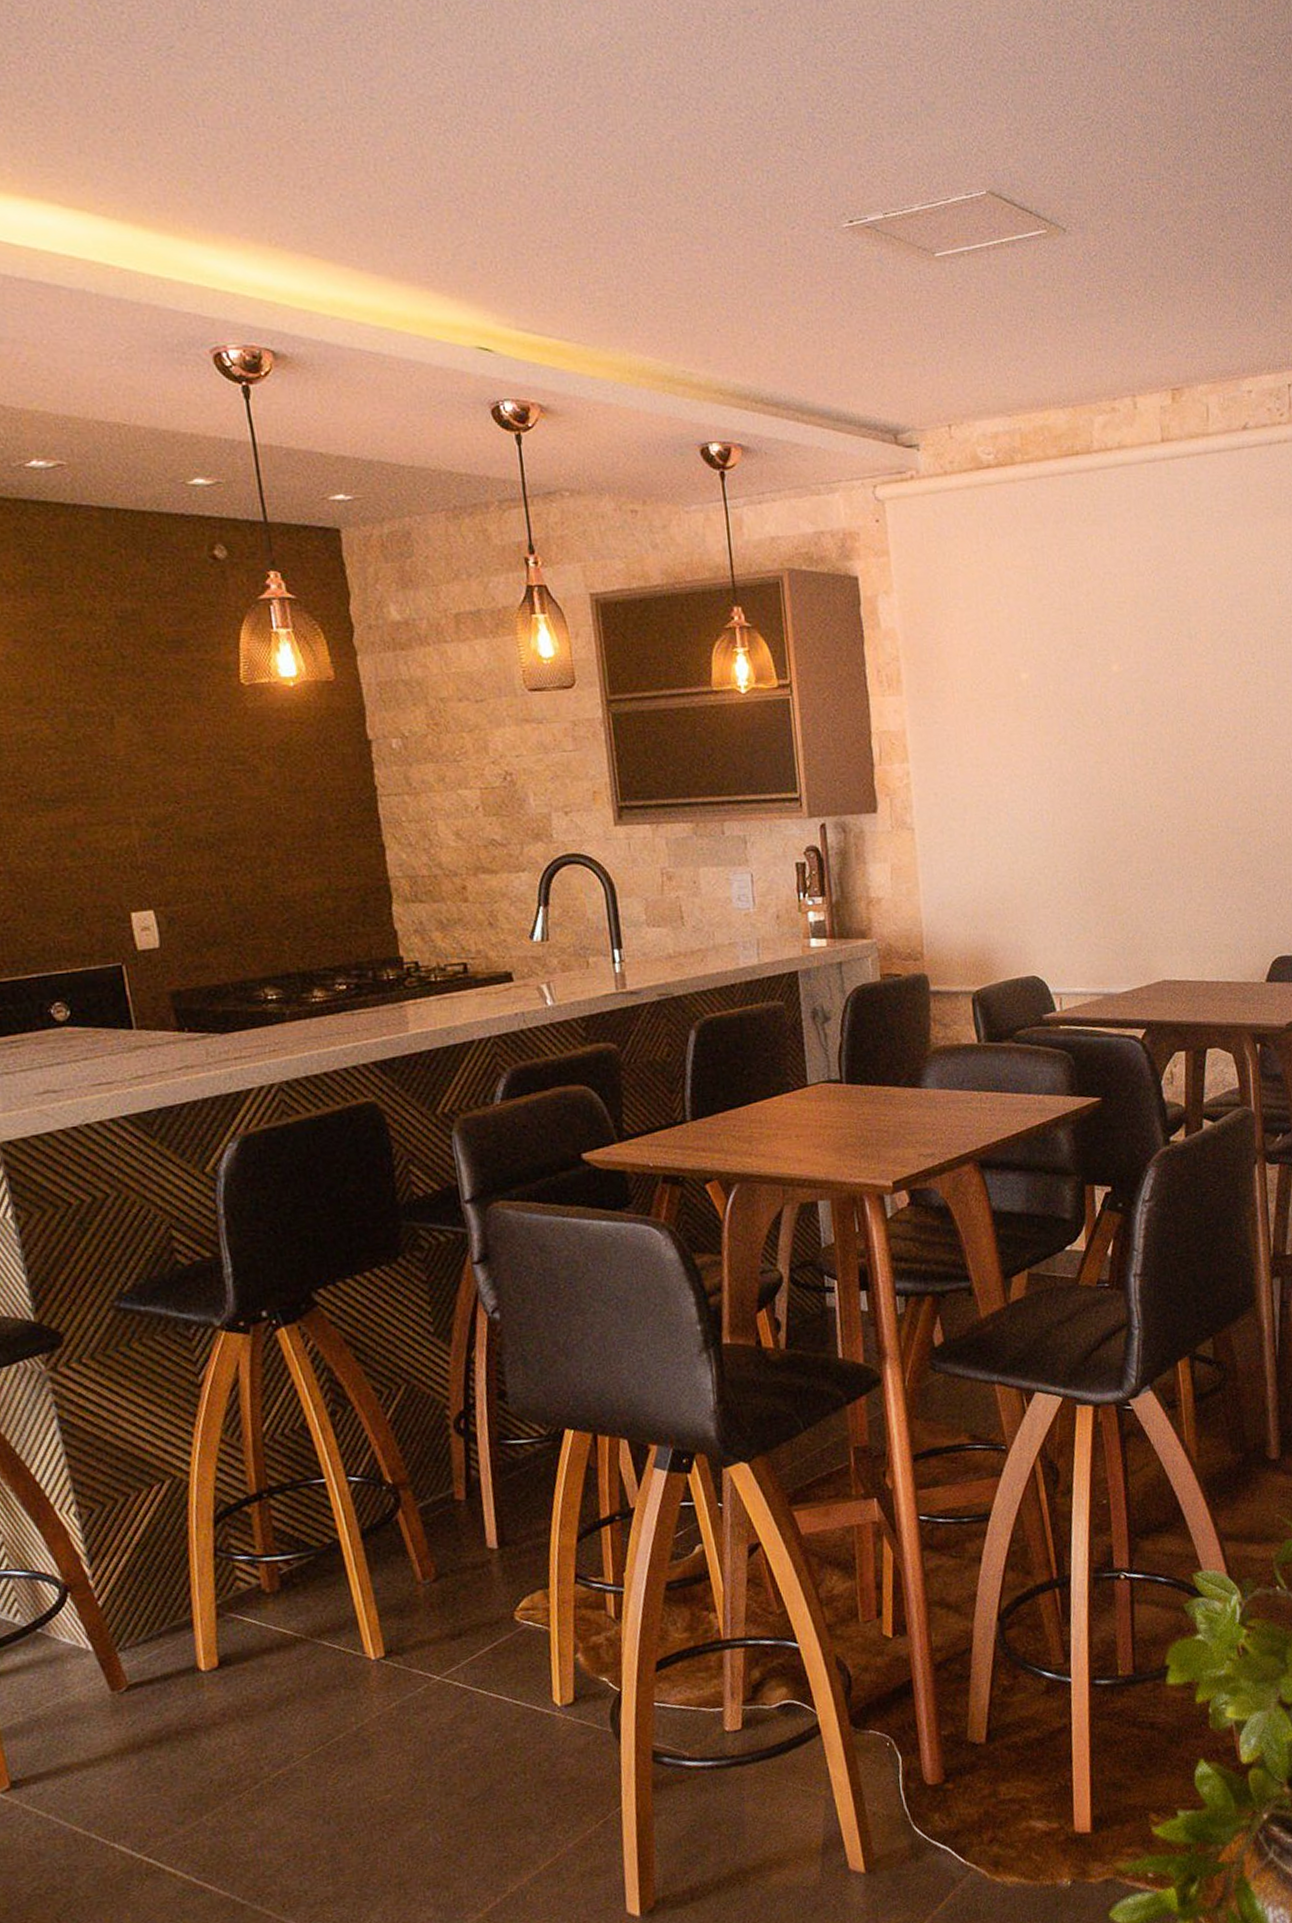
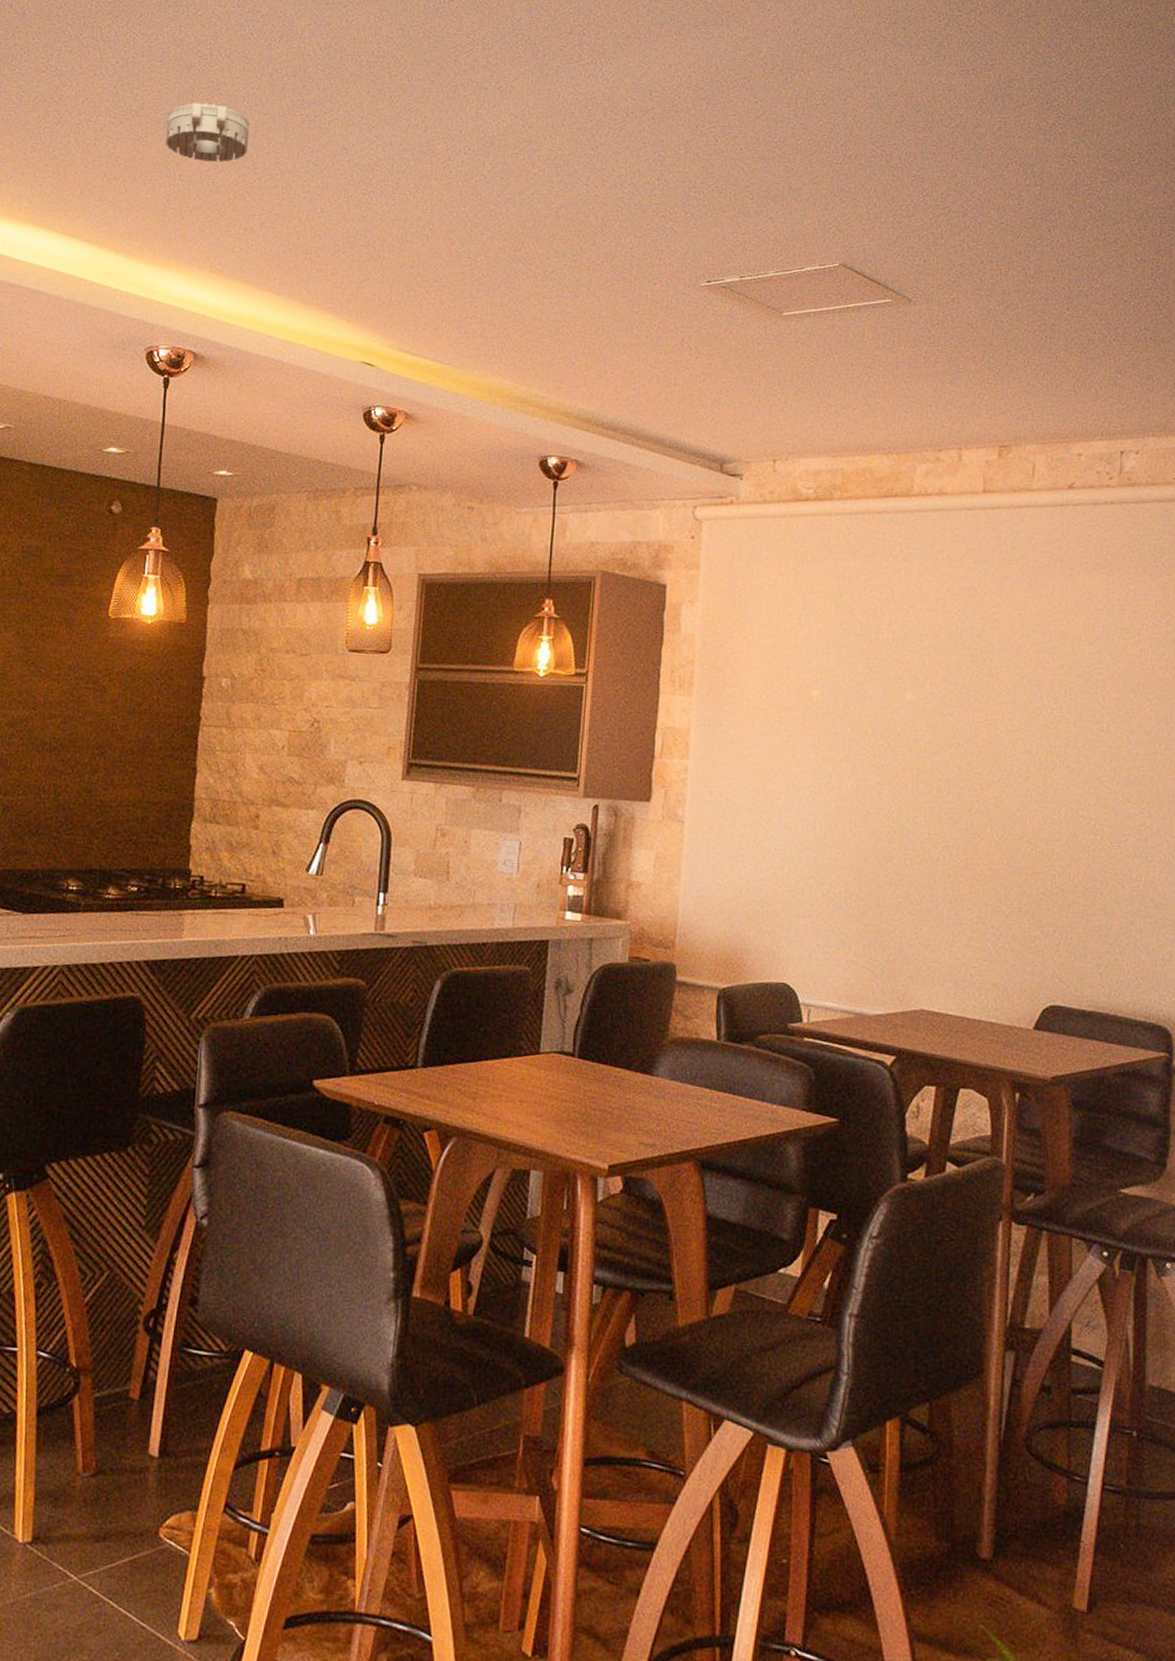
smoke detector: none [168,20,283,100] -> present [165,102,250,162]

